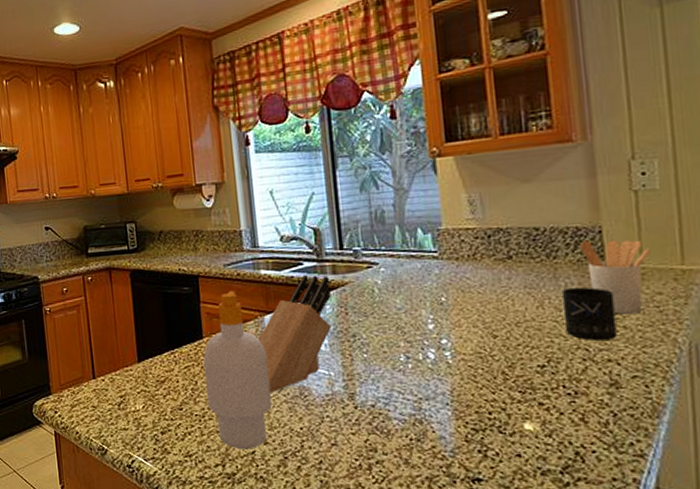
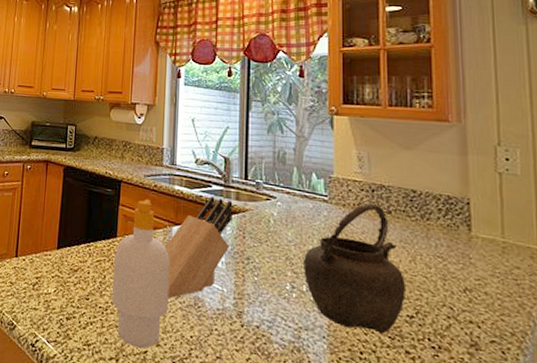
kettle: none [416,251,536,390] -> present [304,204,407,334]
mug: present [561,287,618,341] -> none [432,248,479,303]
utensil holder: present [579,240,651,314] -> none [450,209,511,283]

